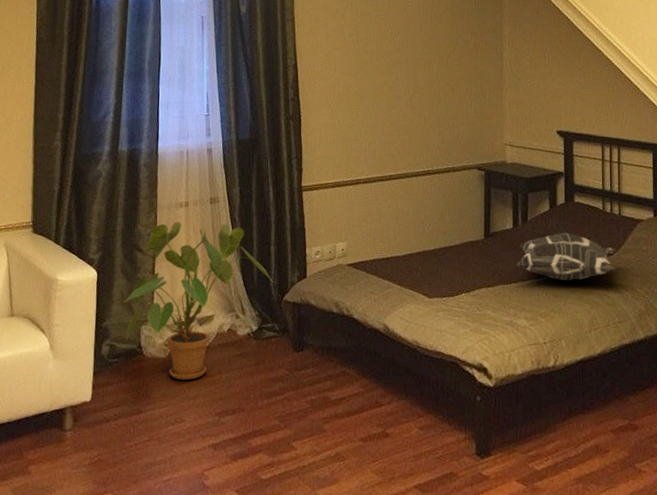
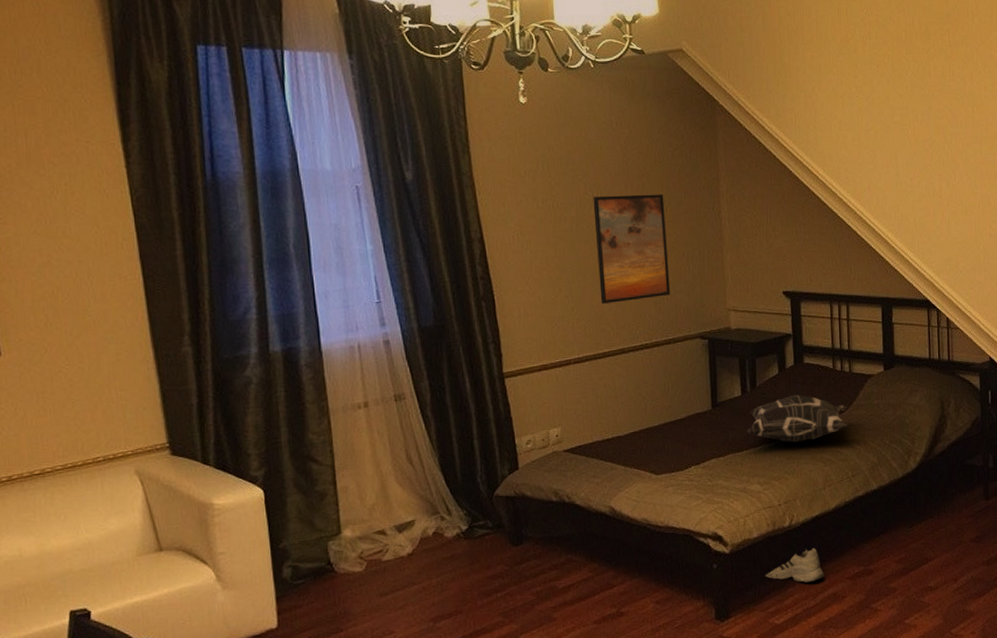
house plant: present [123,221,274,381] -> none [301,421,481,592]
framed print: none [391,33,453,130] -> present [593,194,671,304]
shoe: none [526,392,587,430] -> present [764,547,825,583]

